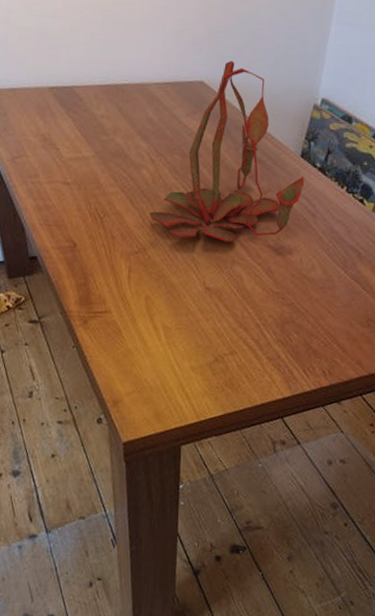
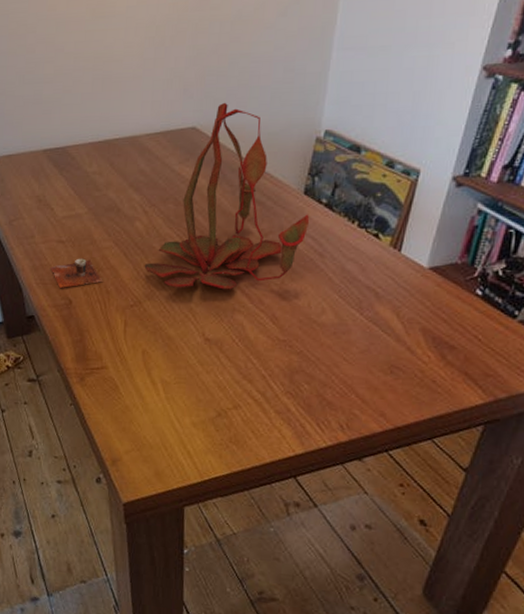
cup: none [55,201,109,231] -> present [51,258,103,288]

